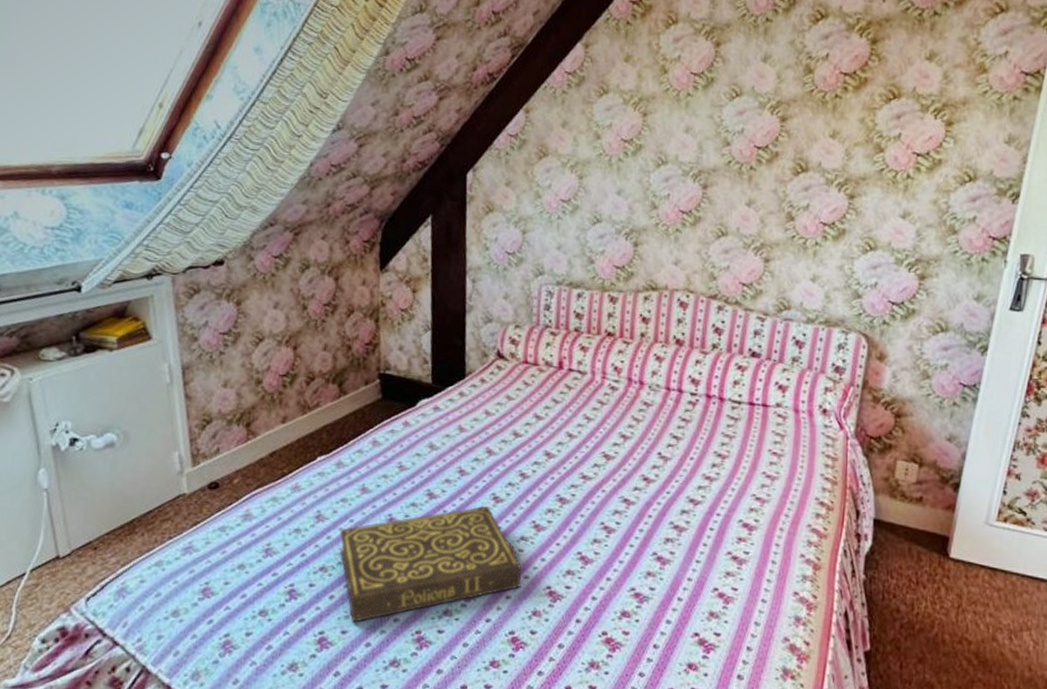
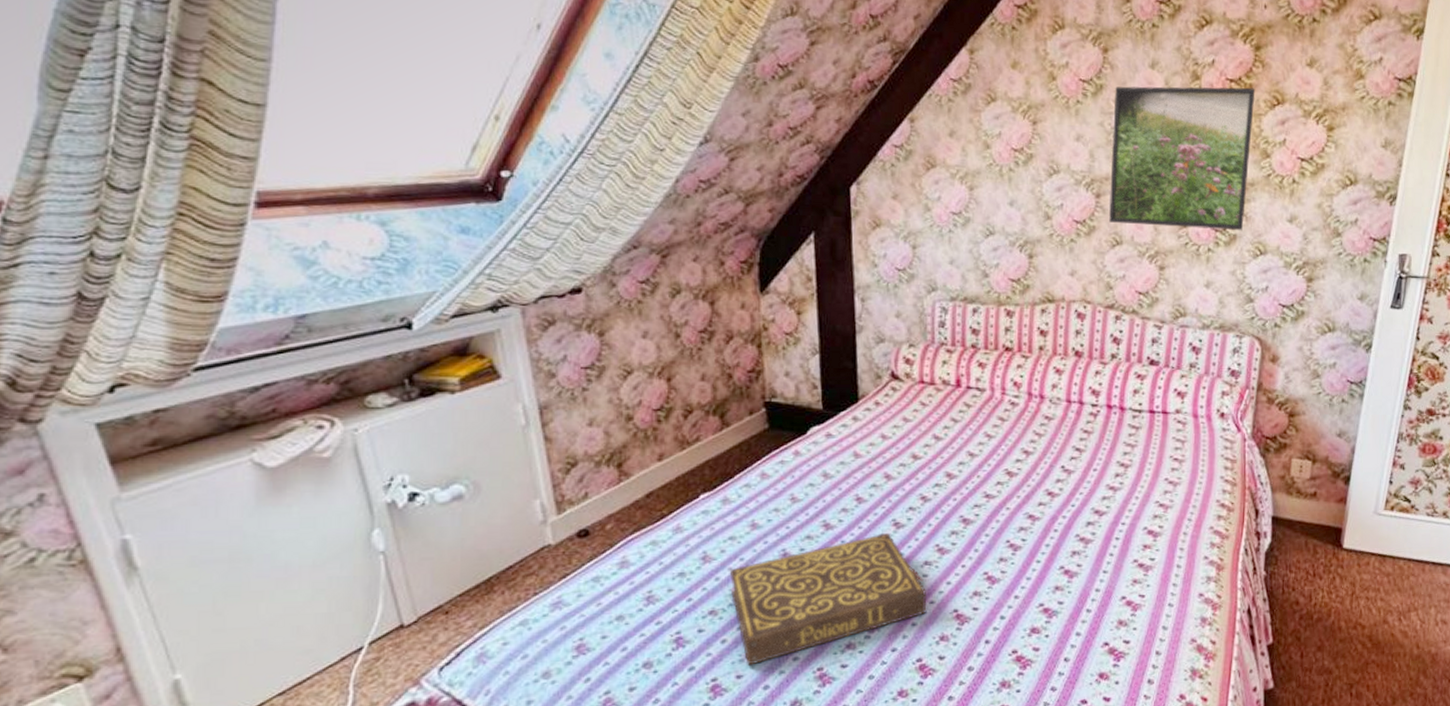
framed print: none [715,79,871,225] -> present [1109,86,1255,230]

